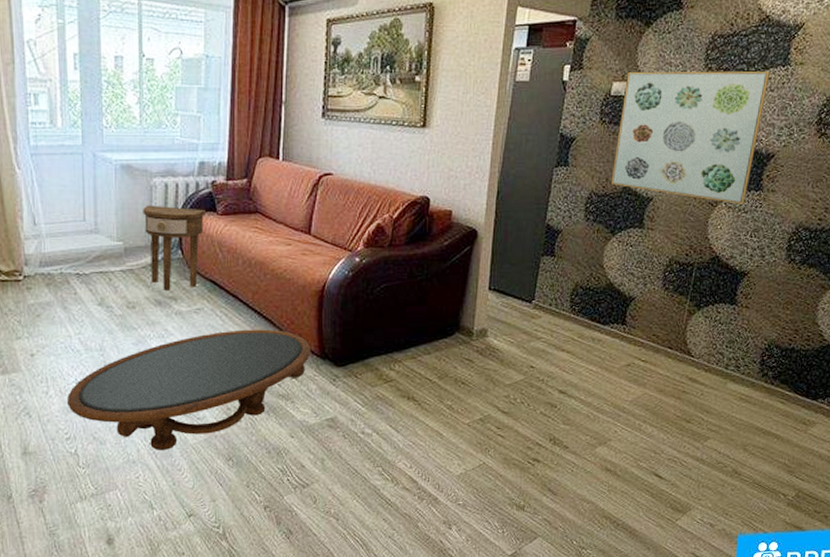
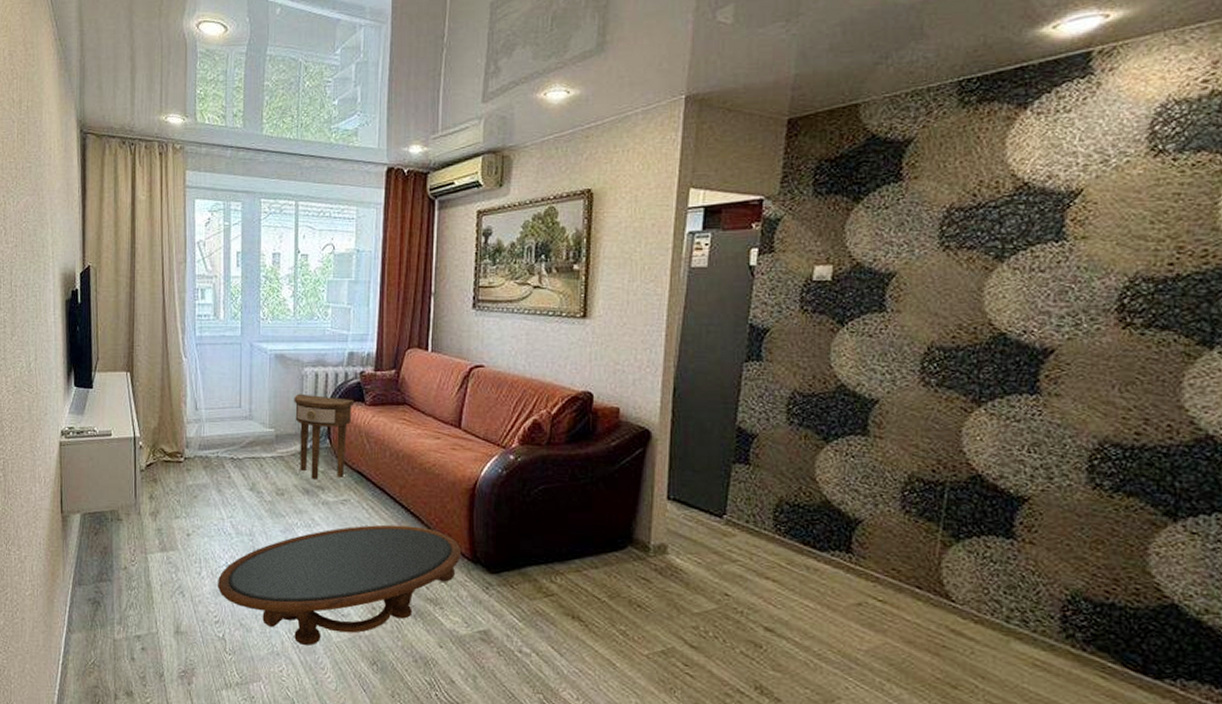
wall art: present [611,70,770,204] -> none [819,247,1036,411]

